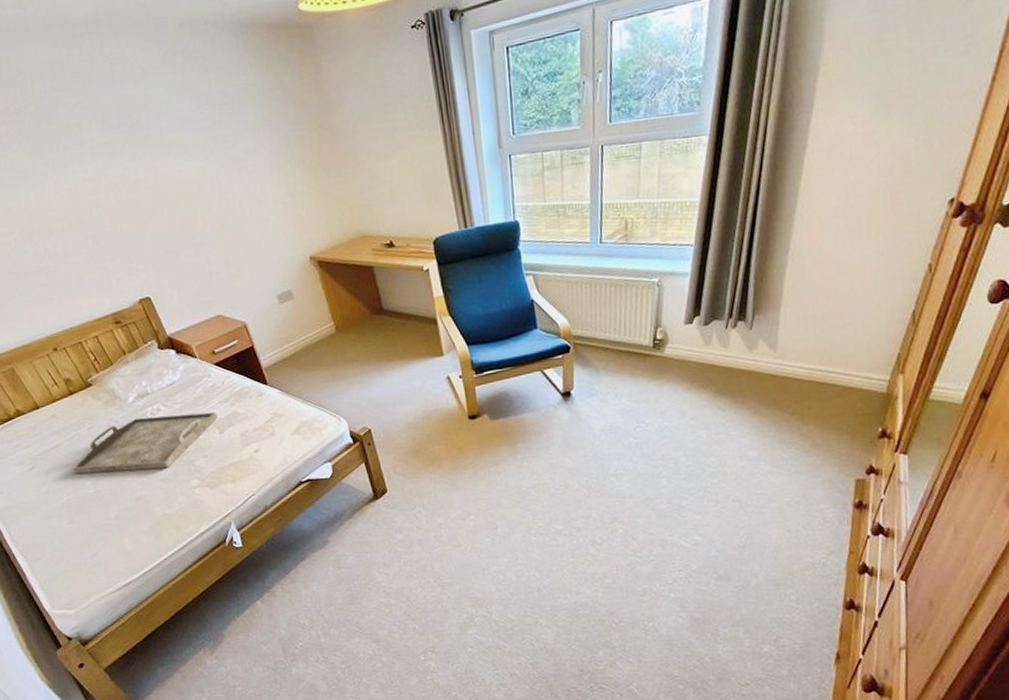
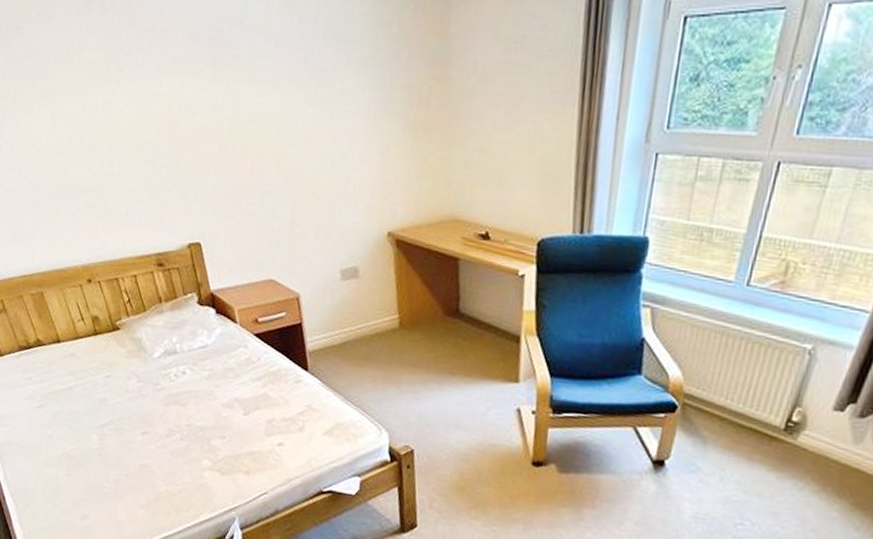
serving tray: present [73,412,218,474] -> none [82,376,246,441]

